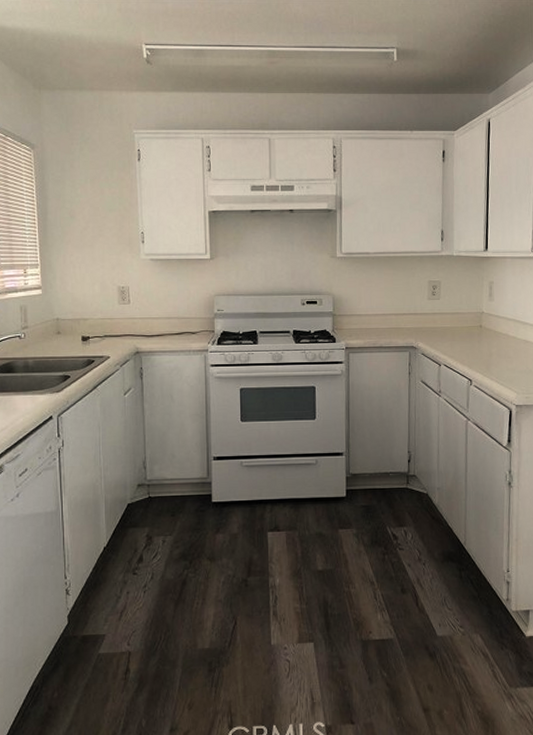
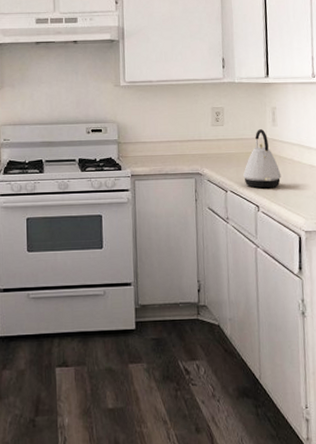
kettle: none [457,304,495,363] -> present [243,129,281,189]

